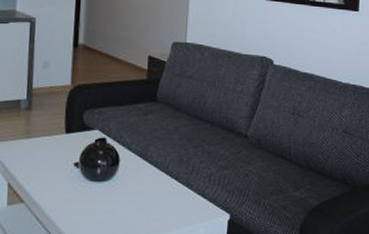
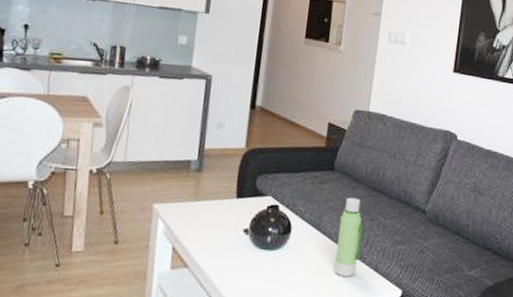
water bottle: none [163,126,188,203] -> present [334,197,363,276]

